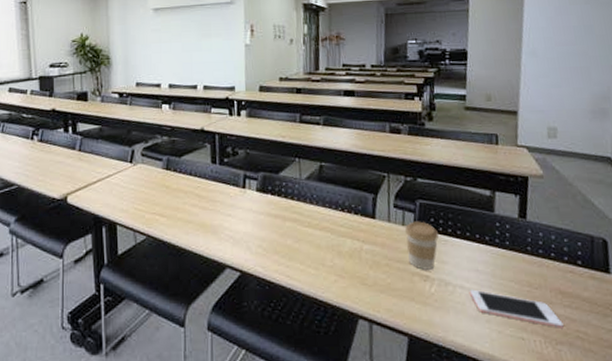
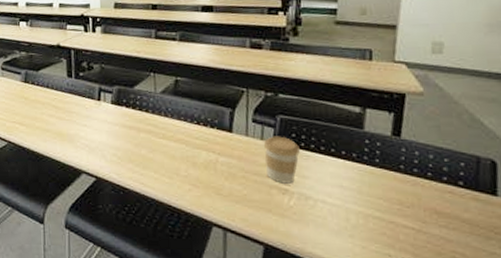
cell phone: present [469,289,564,329] -> none [331,204,438,248]

